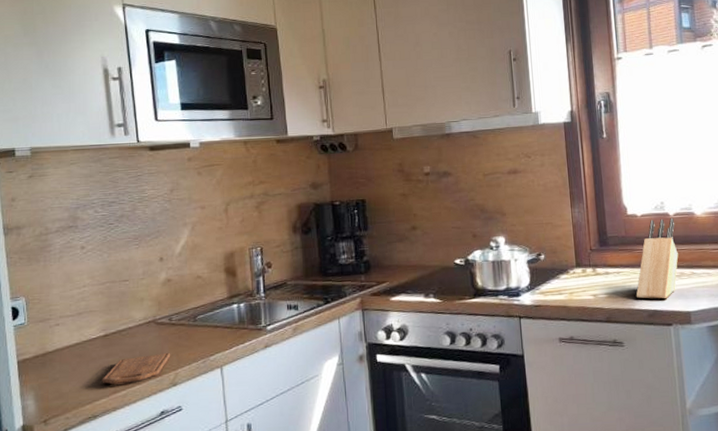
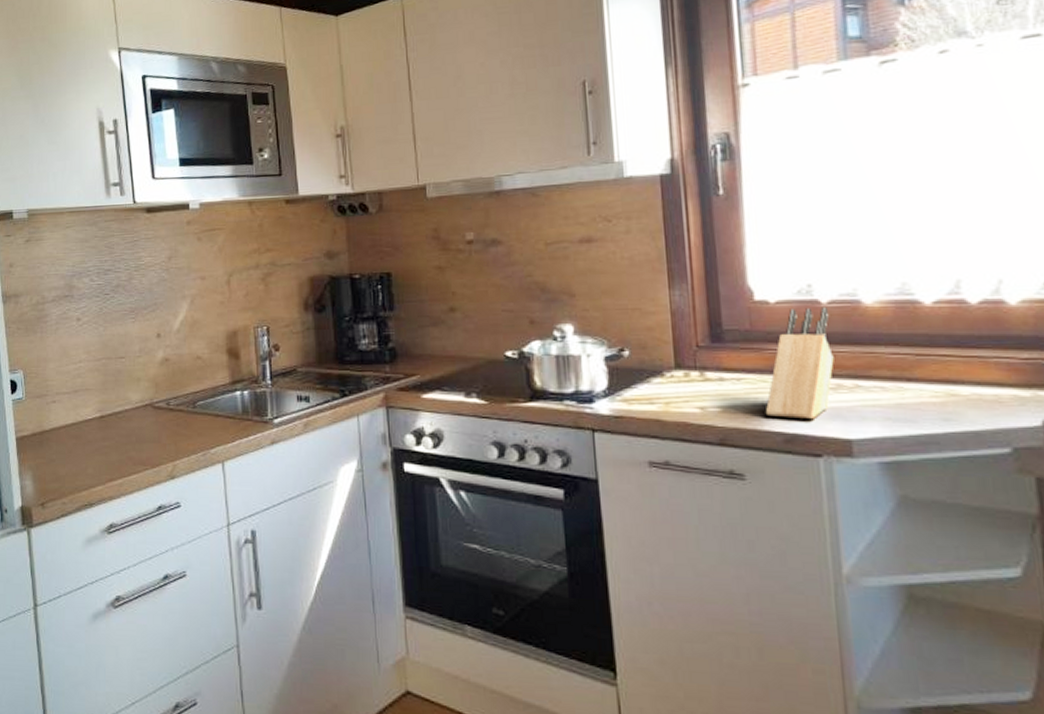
cutting board: present [102,352,171,385] -> none [98,440,169,472]

